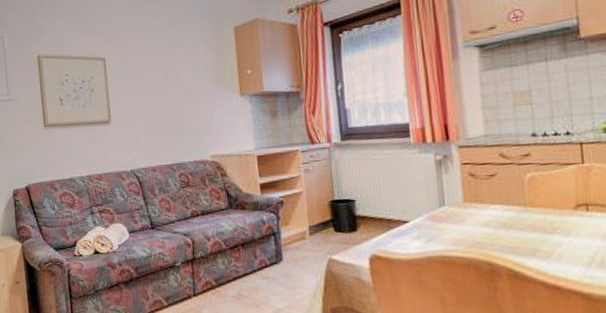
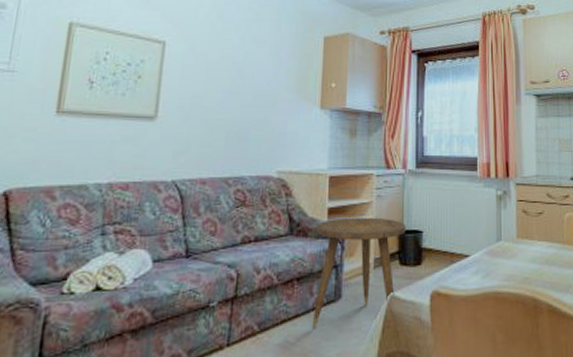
side table: none [251,189,338,286] -> present [311,217,406,330]

